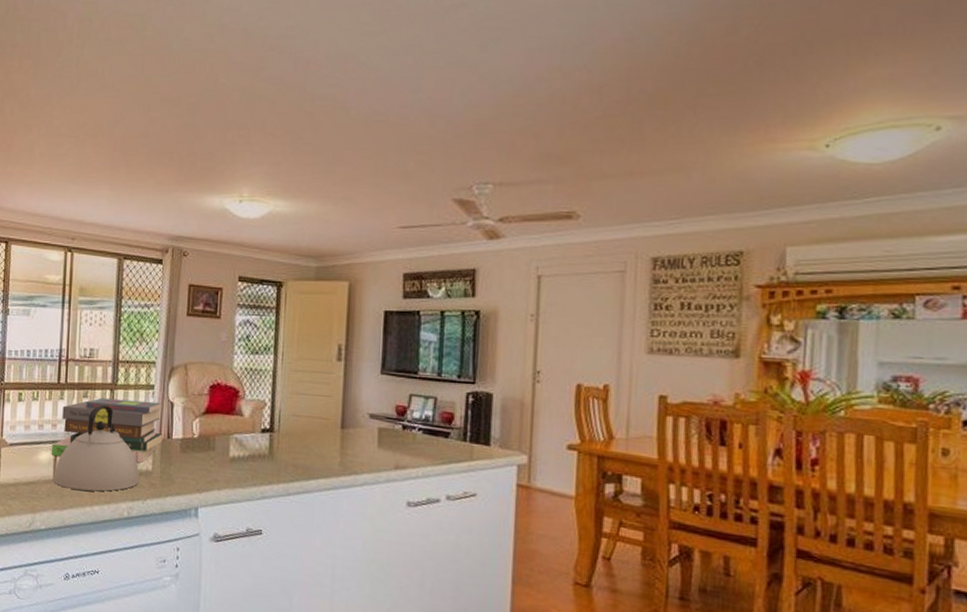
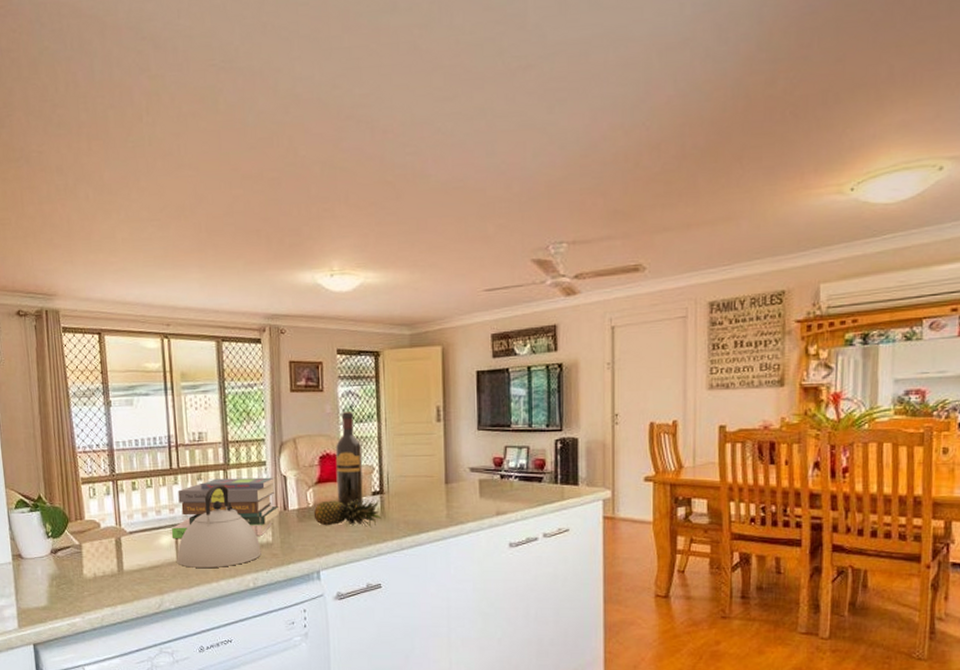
fruit: none [197,433,268,468] -> present [313,500,381,528]
wine bottle: none [224,341,256,443] -> present [335,412,363,507]

